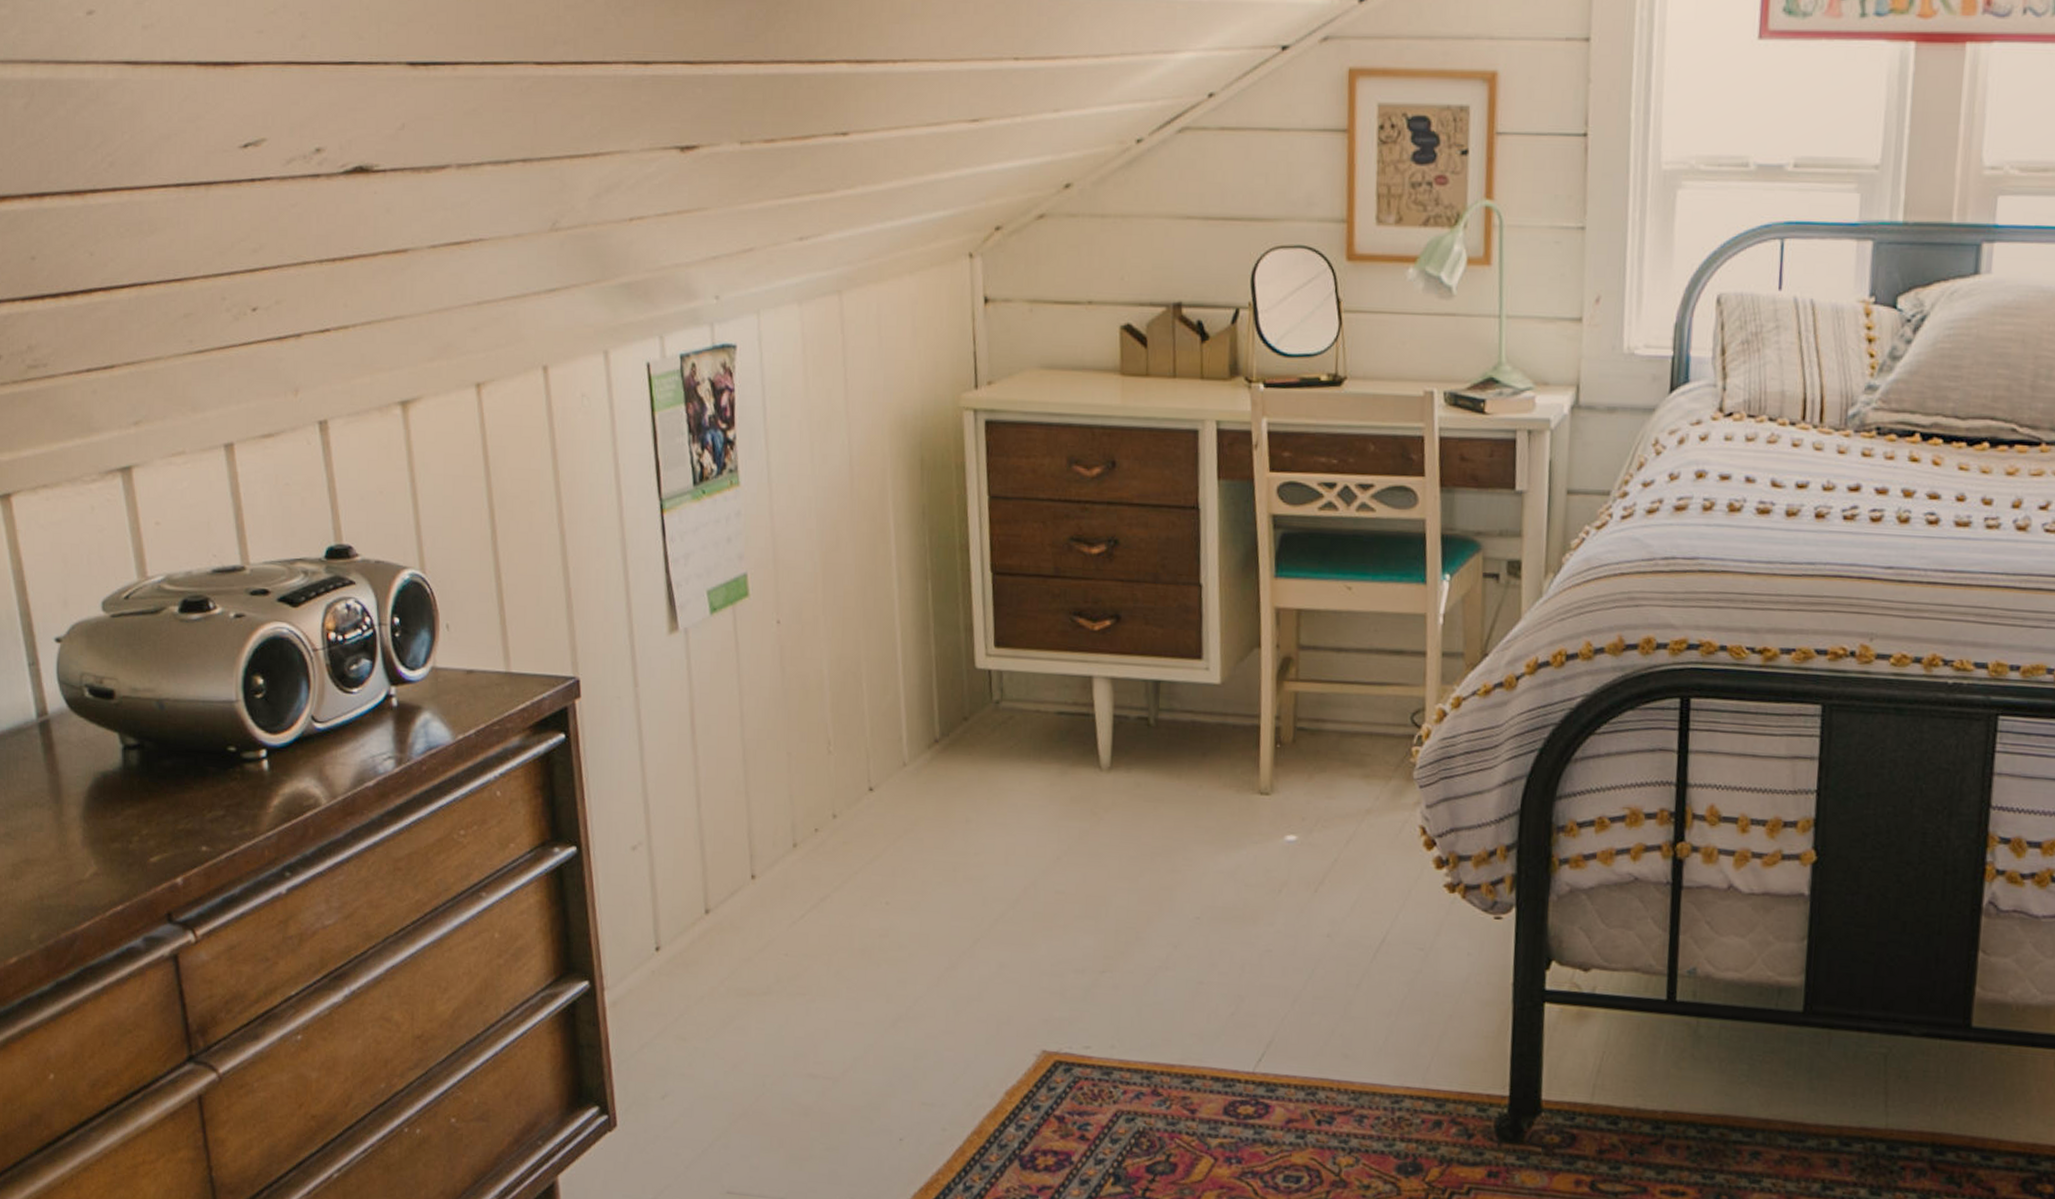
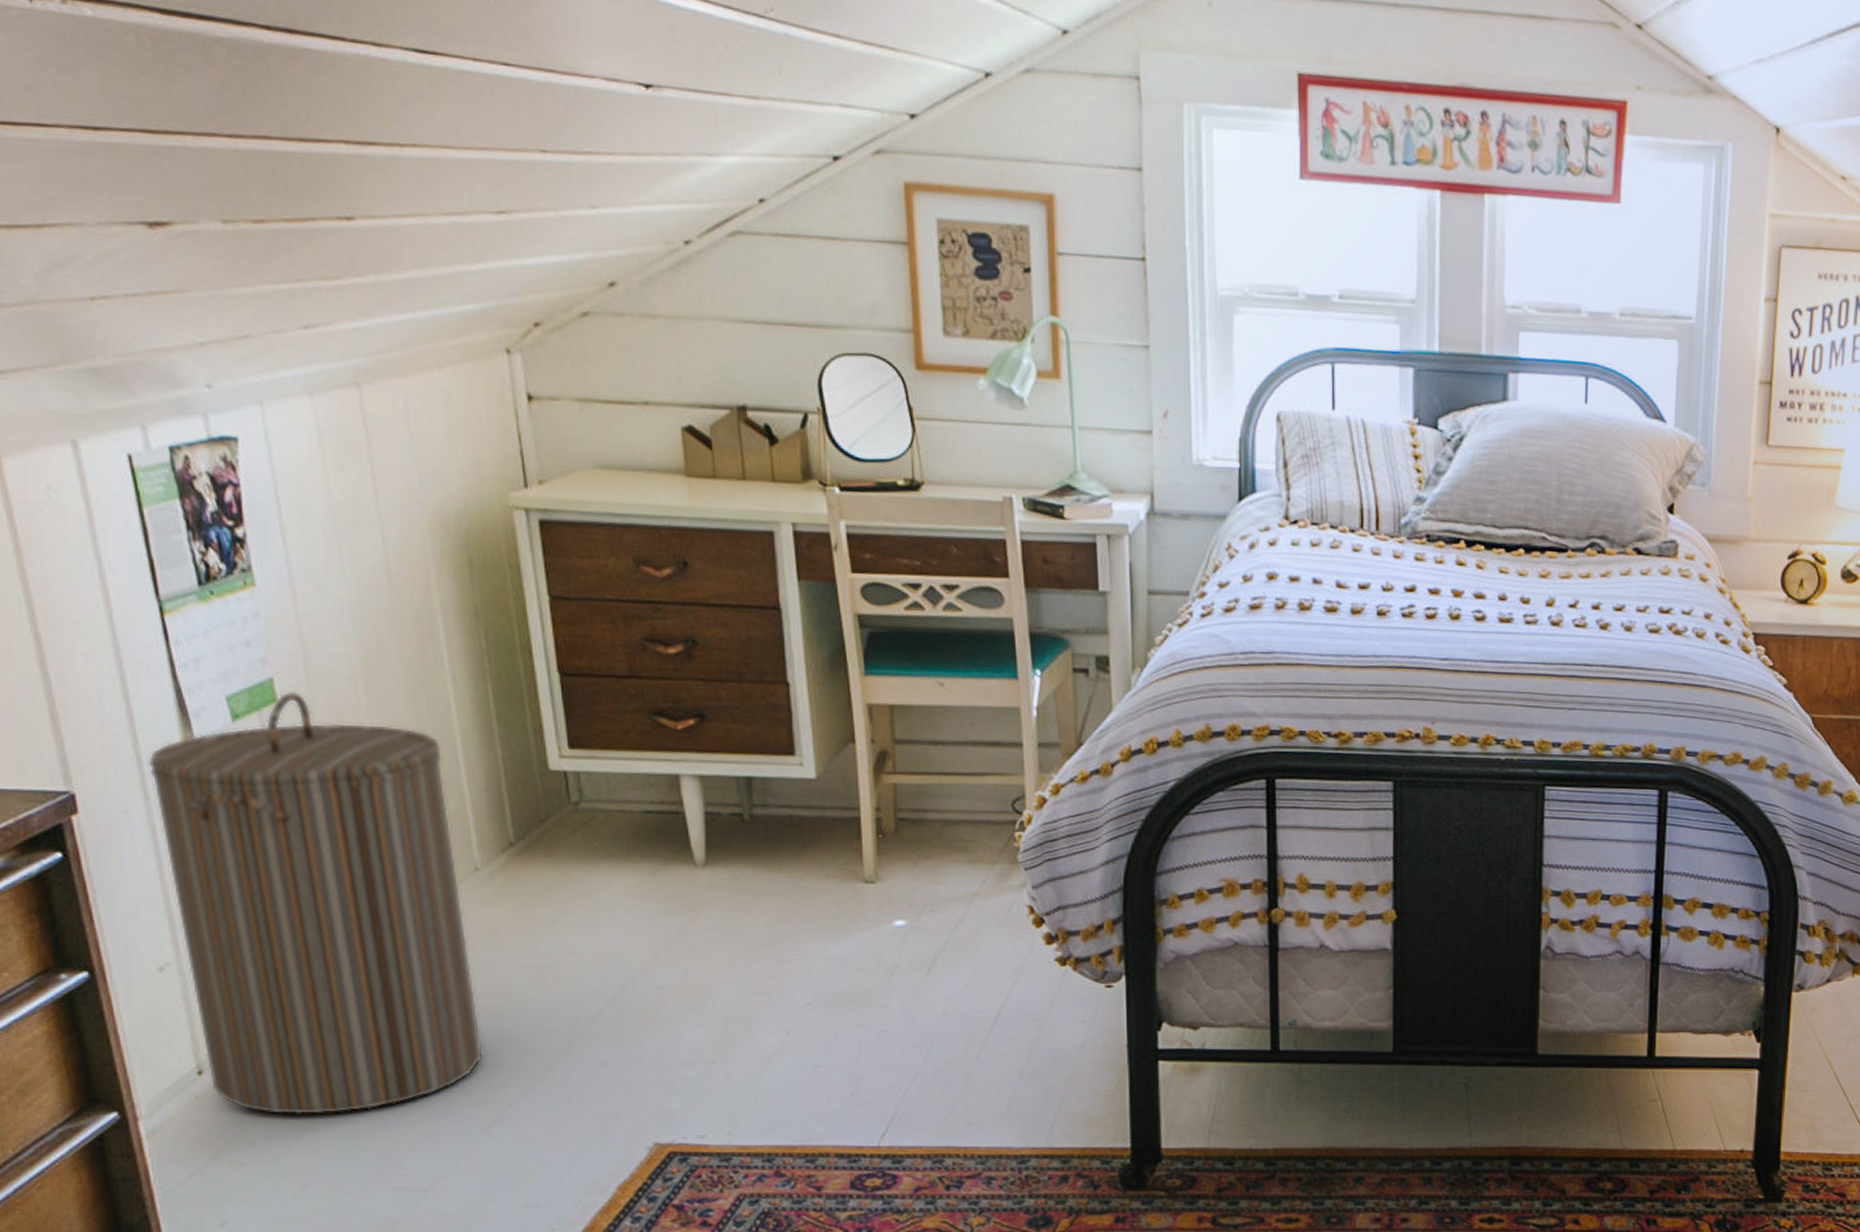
laundry hamper: none [639,586,897,998] -> present [147,691,484,1116]

